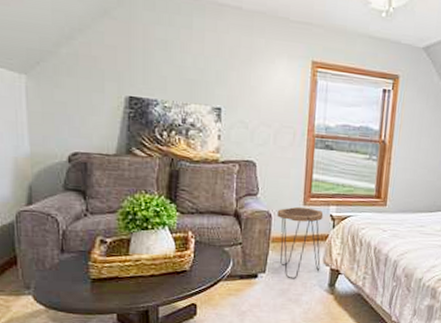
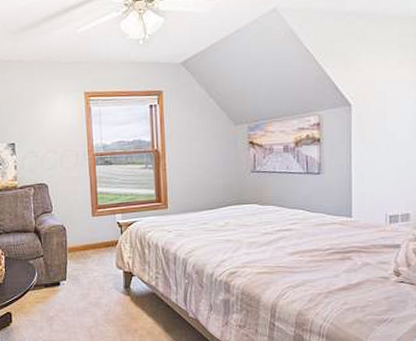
side table: present [277,206,324,279] -> none [70,218,114,284]

